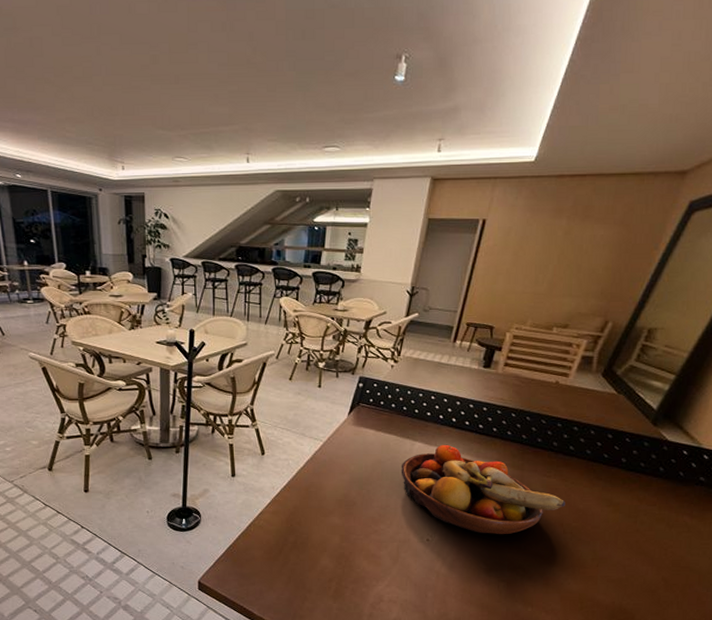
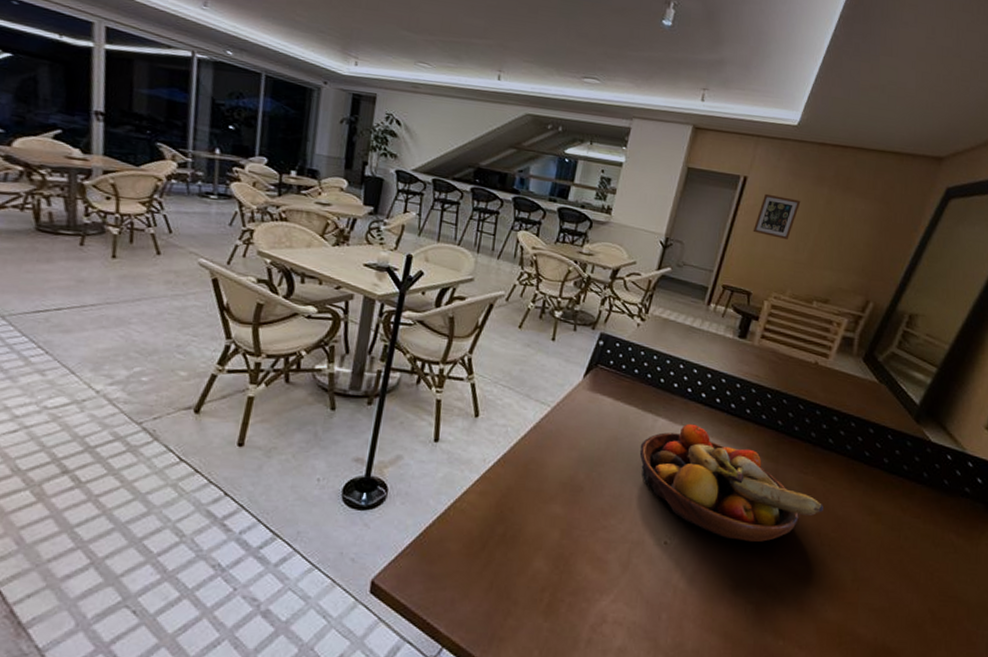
wall art: none [493,233,539,274] -> present [753,193,801,239]

